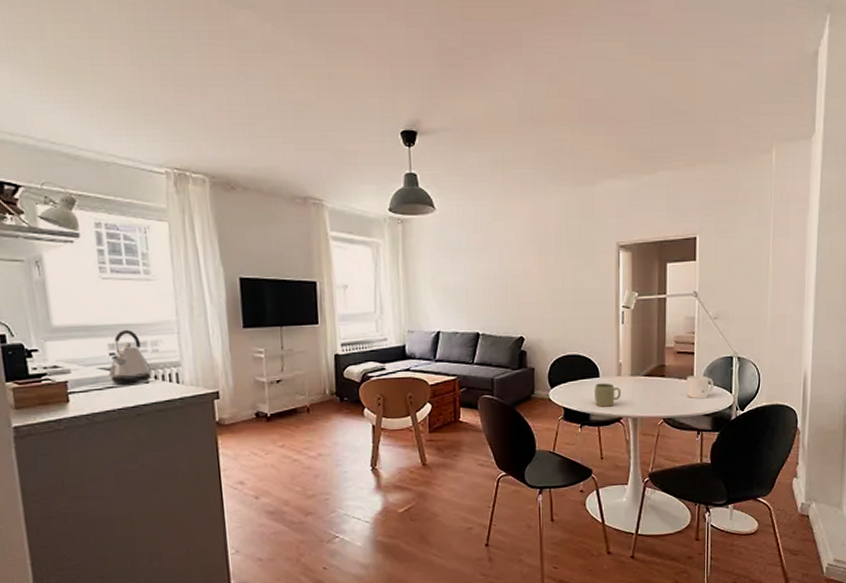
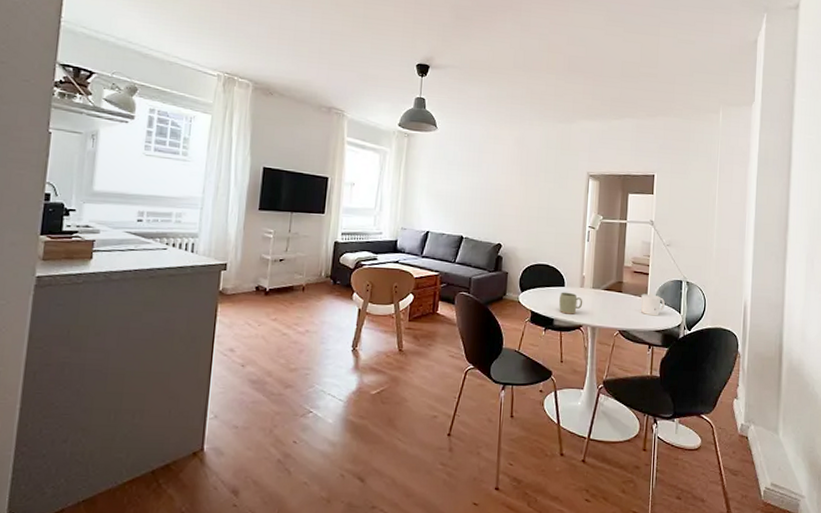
kettle: present [108,329,153,385] -> none [133,200,172,249]

